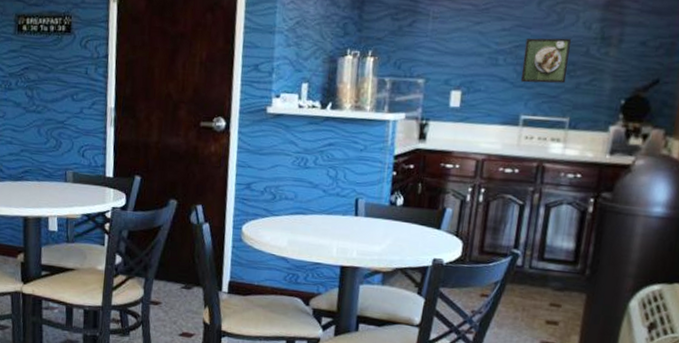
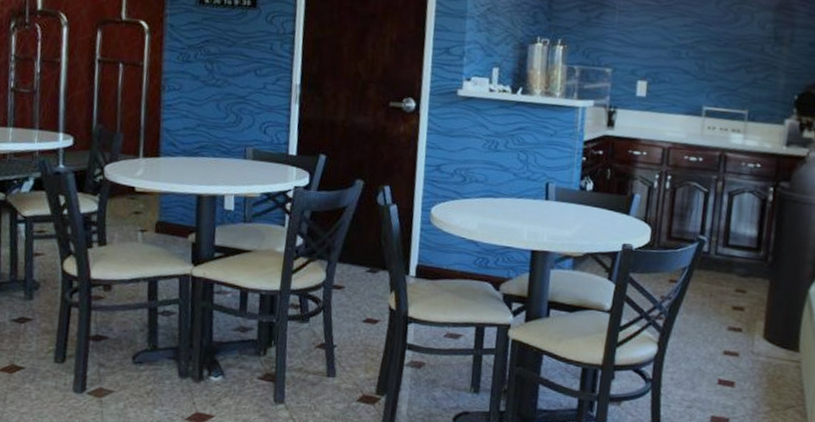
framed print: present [520,38,571,84] -> none [702,34,747,78]

